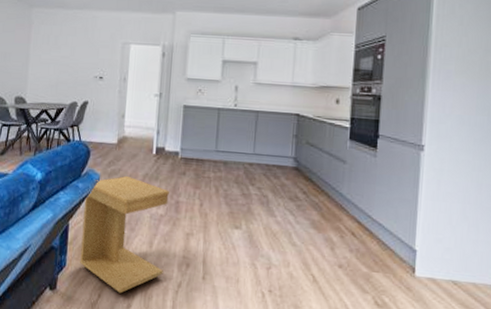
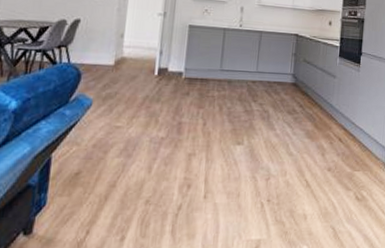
side table: present [80,175,170,294] -> none [64,99,173,226]

